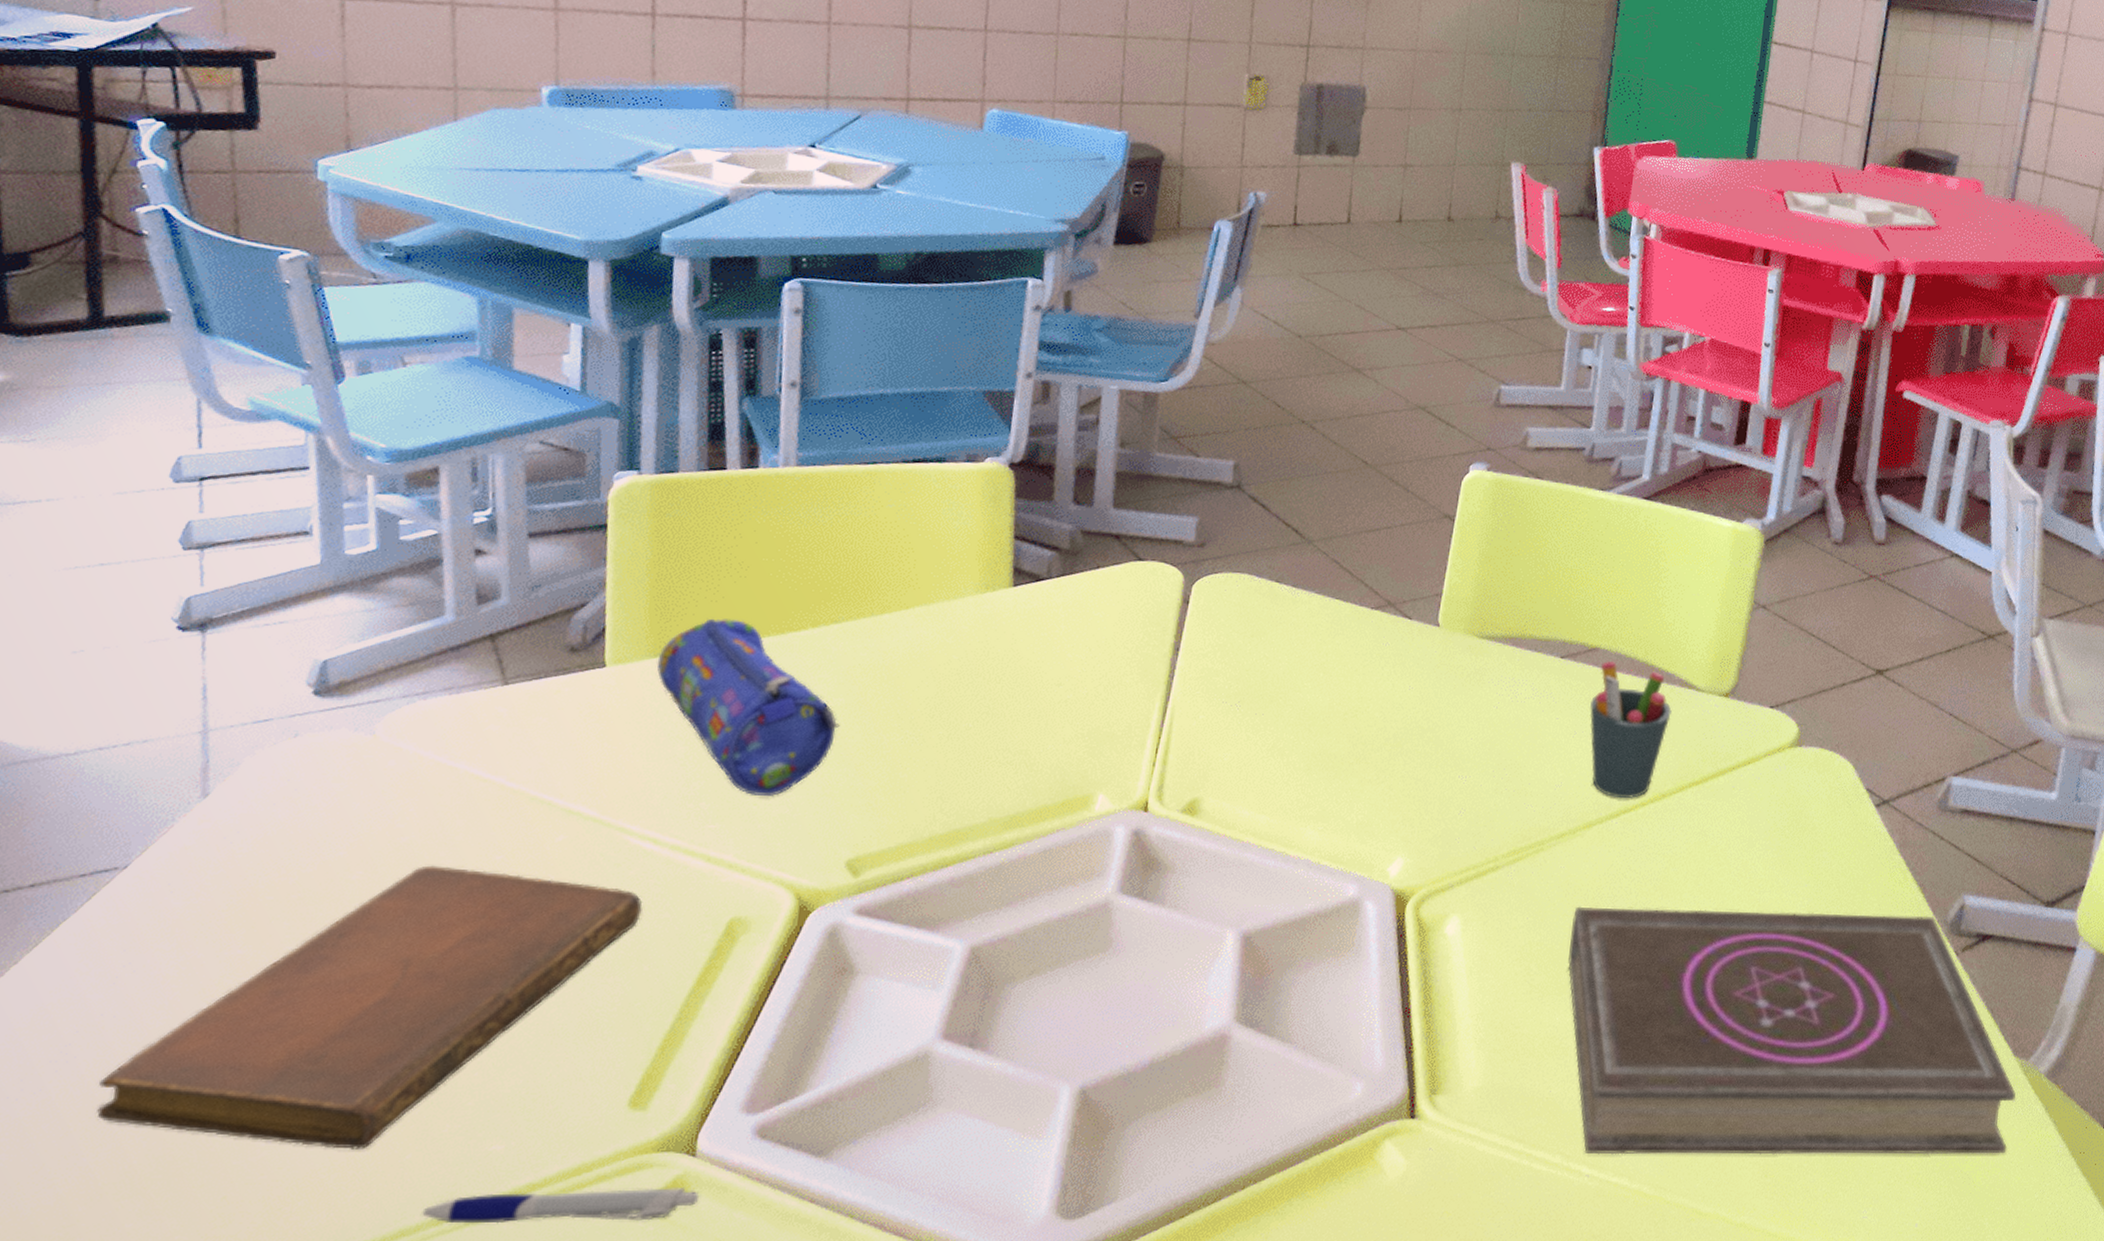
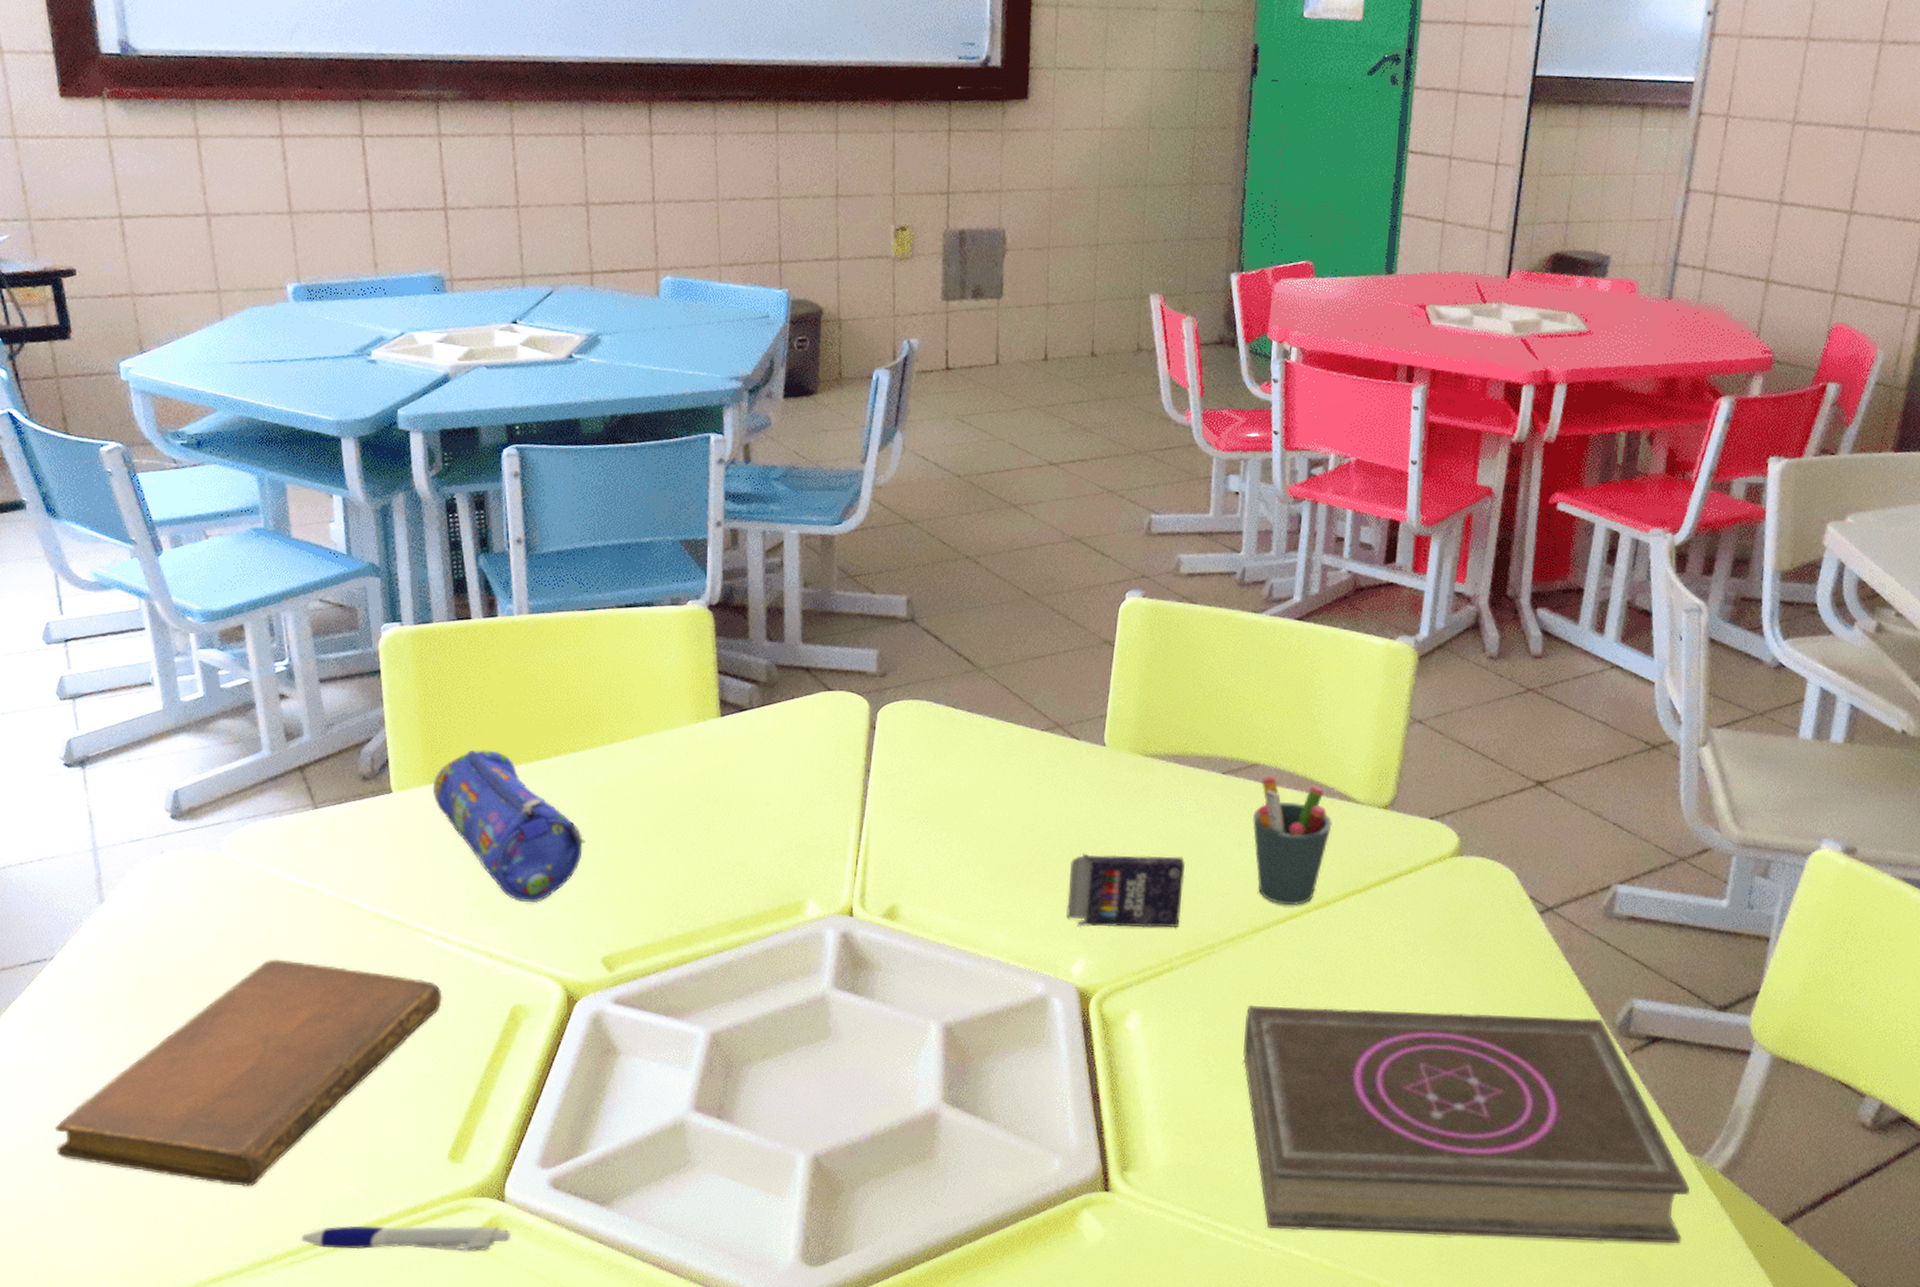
crayon box: none [1386,741,1517,824] -> present [1066,853,1185,928]

